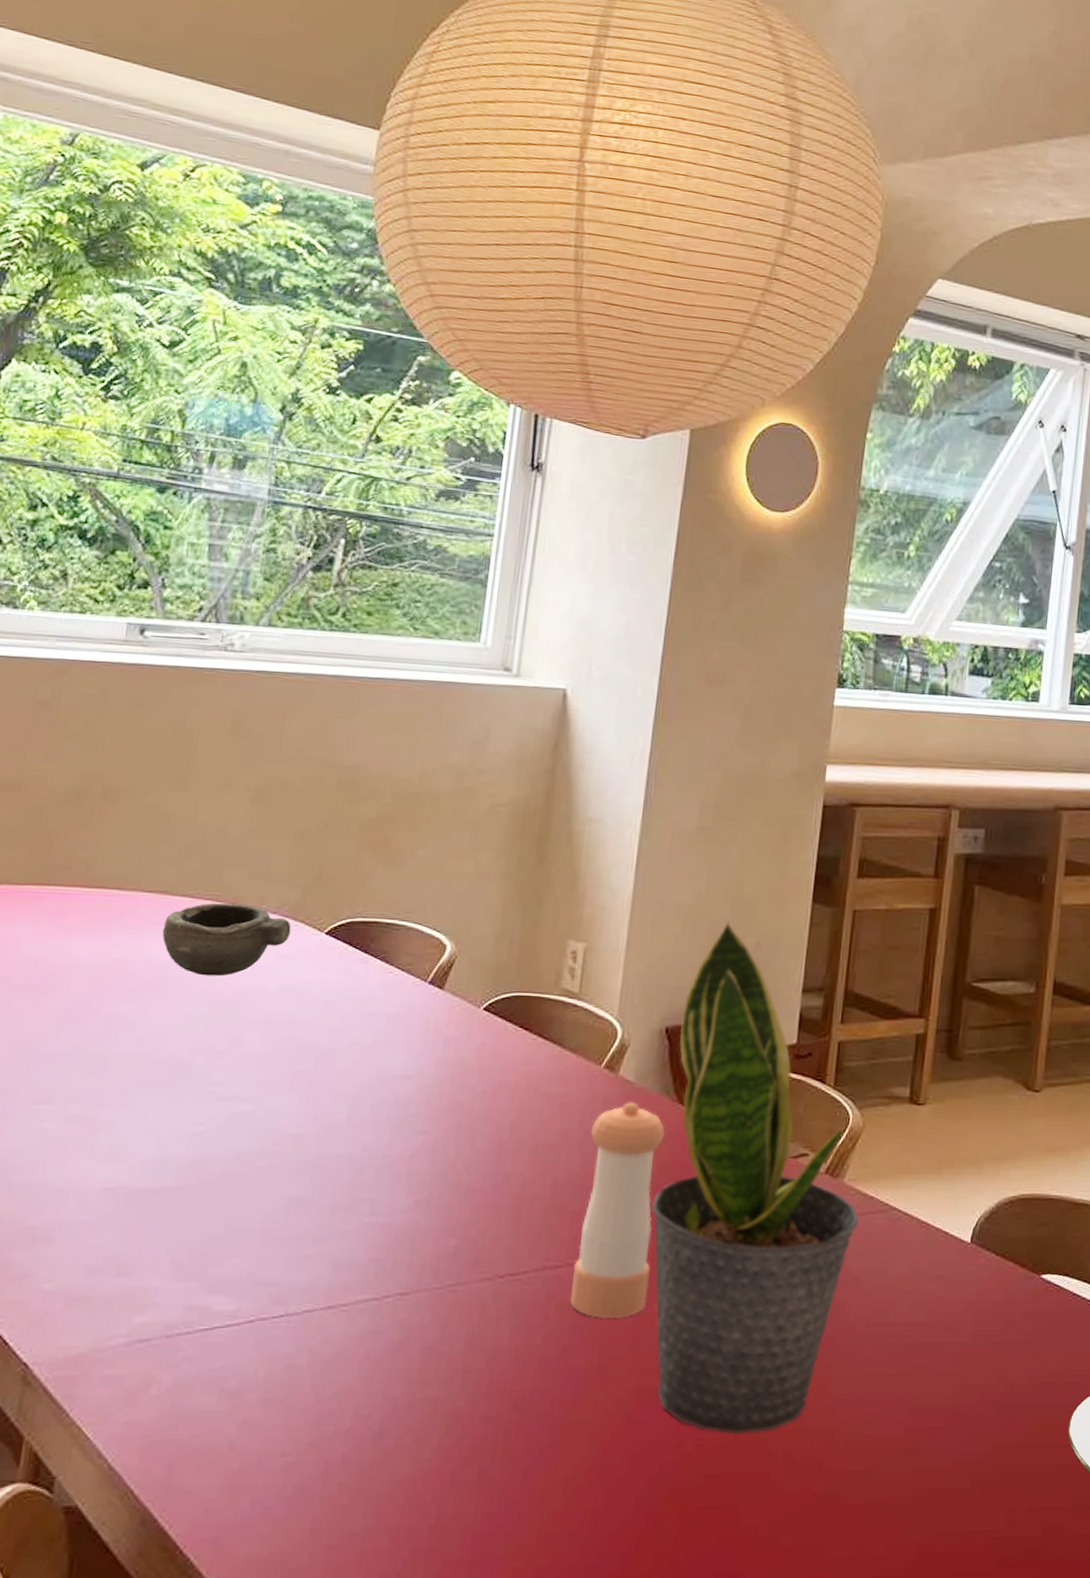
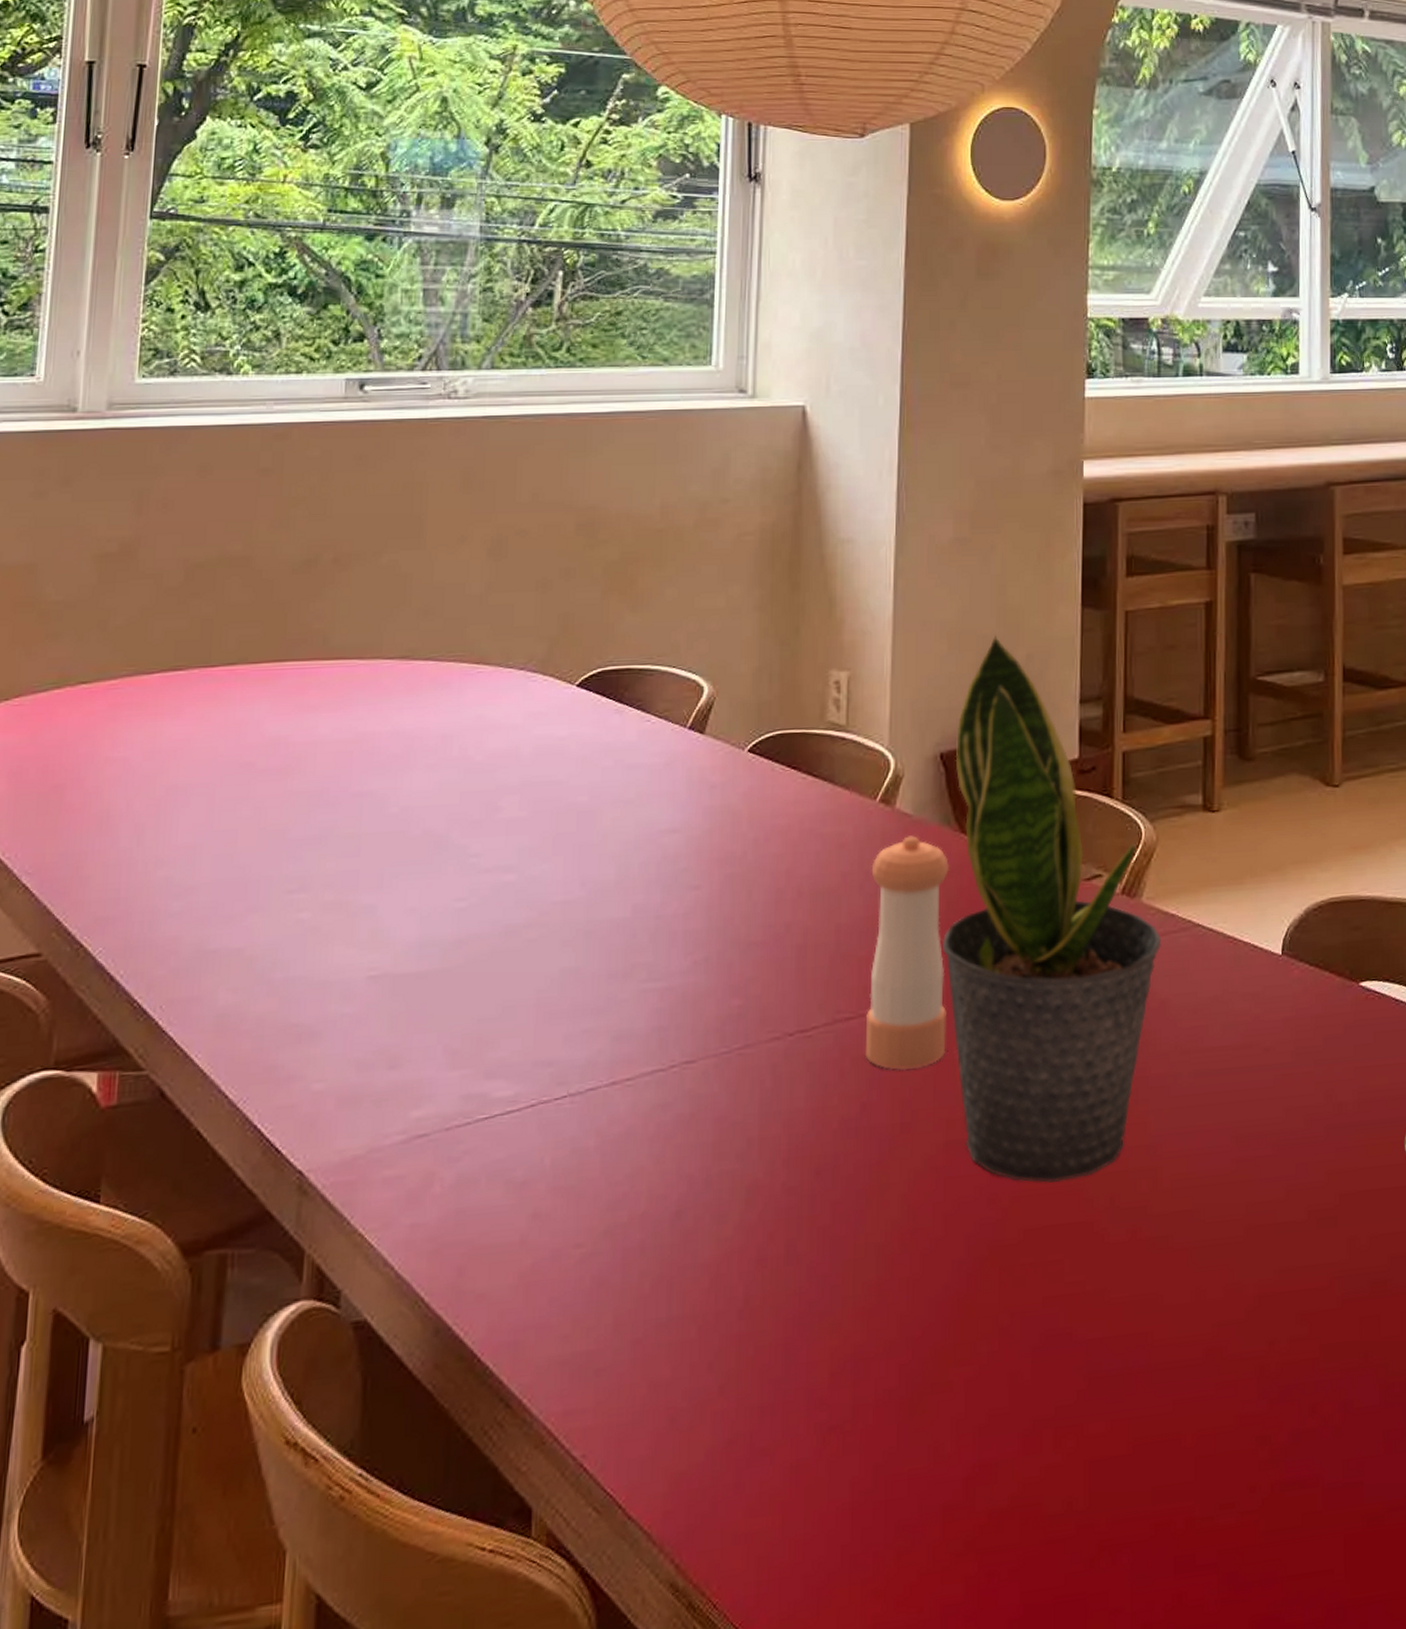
bowl: present [162,902,292,977] -> none [407,662,541,742]

